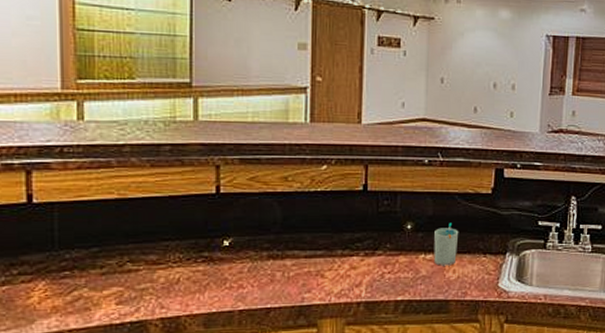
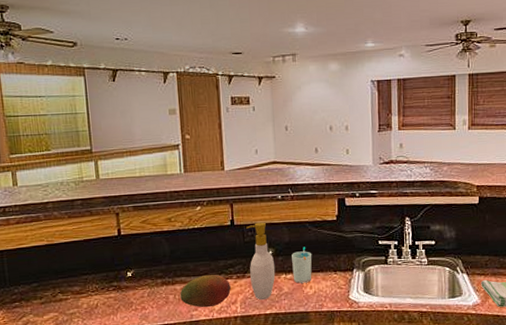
fruit: none [290,249,356,290] -> present [180,274,231,308]
soap bottle: none [381,190,413,284] -> present [246,222,276,300]

